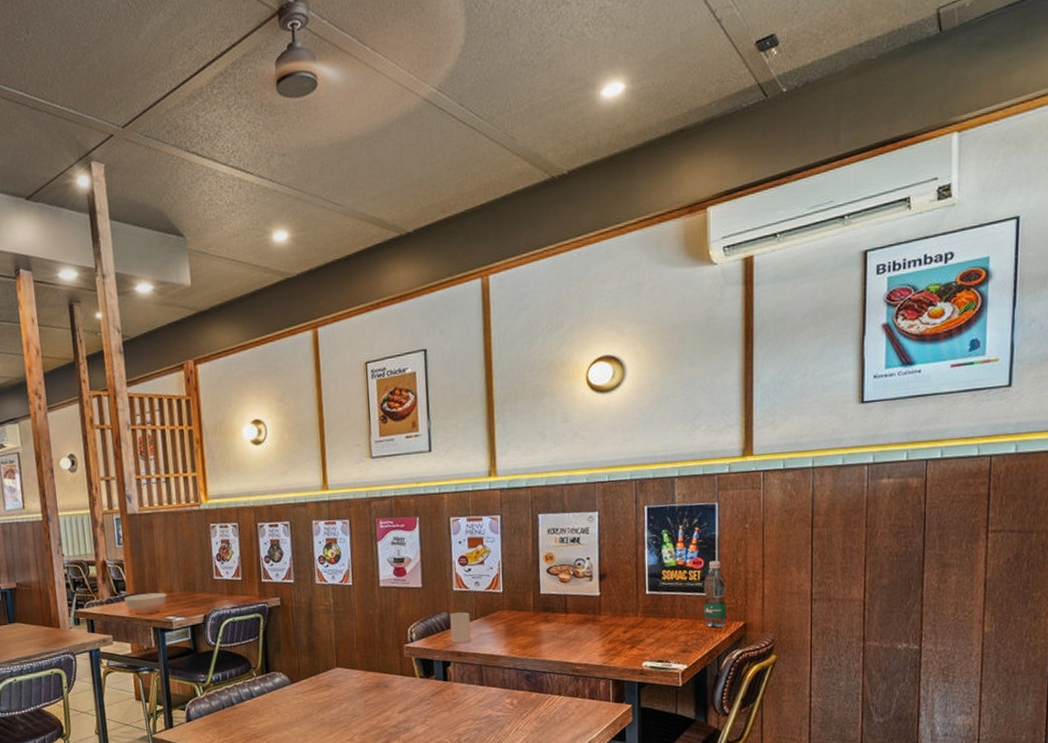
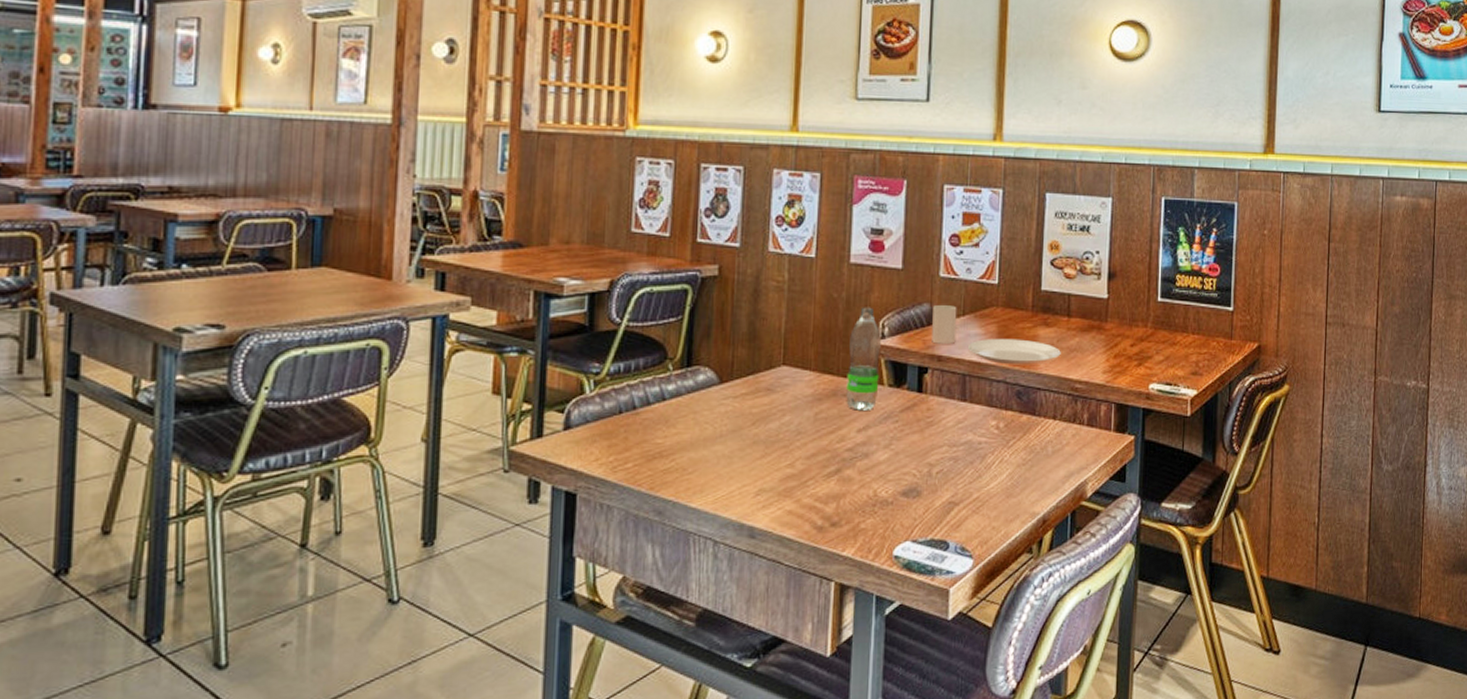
bowl: present [123,592,168,615] -> none [496,242,563,271]
bottle: none [385,619,413,697] -> present [846,307,881,410]
plate: none [481,634,562,656] -> present [967,339,1061,367]
bottle: present [703,560,727,628] -> none [1217,269,1243,348]

